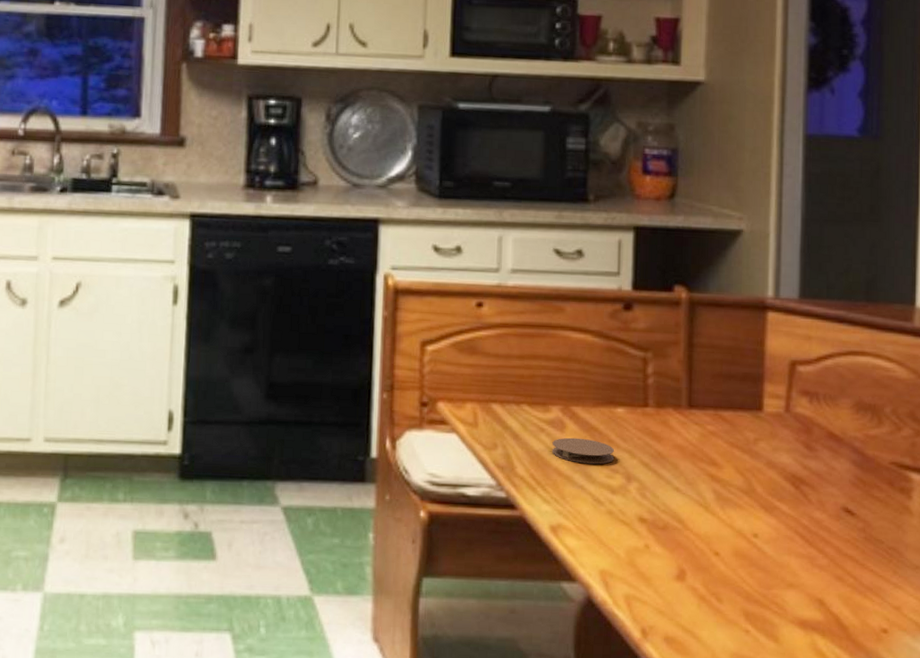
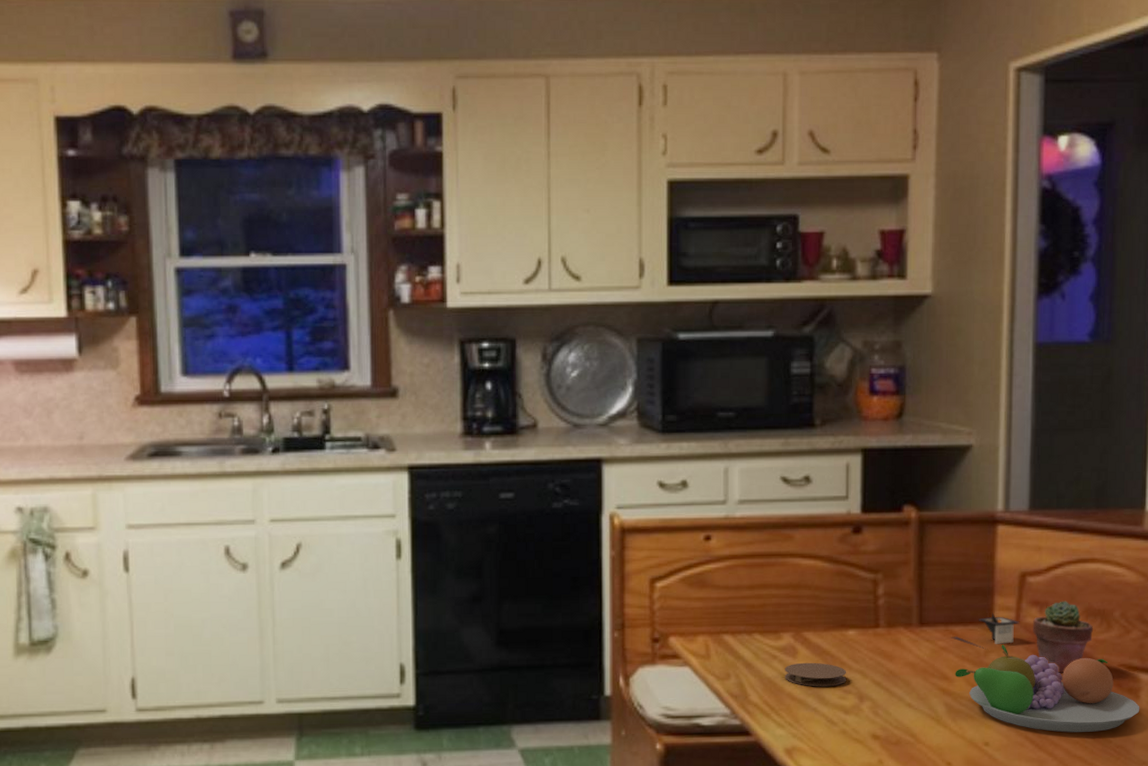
architectural model: none [720,400,789,437] -> present [951,613,1019,650]
fruit bowl: none [724,433,912,531] -> present [955,644,1140,733]
potted succulent: none [803,392,865,468] -> present [1033,601,1094,674]

